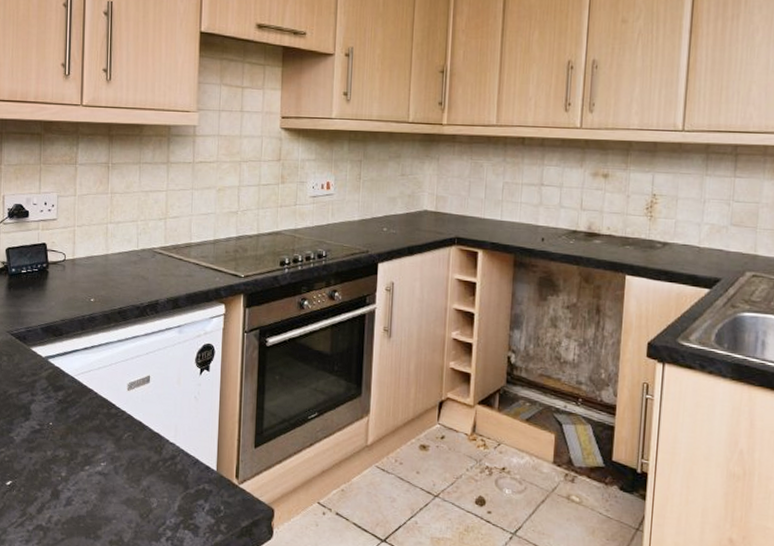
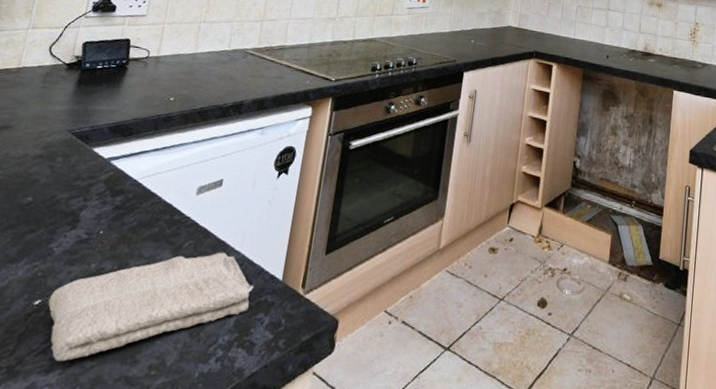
washcloth: none [17,443,192,534] -> present [48,252,254,362]

